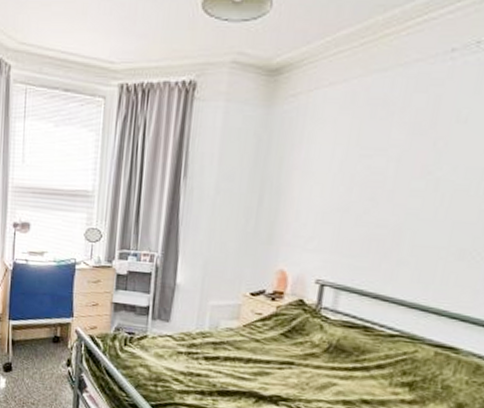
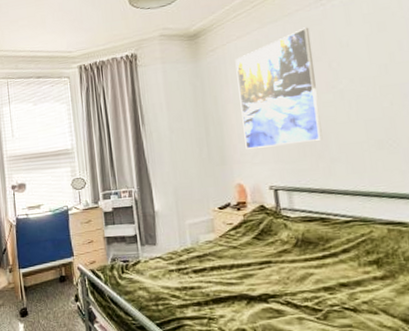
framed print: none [301,86,425,236] -> present [235,27,323,149]

